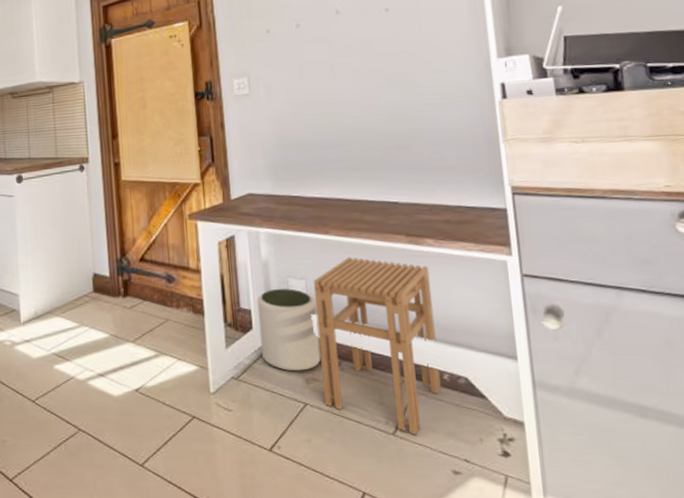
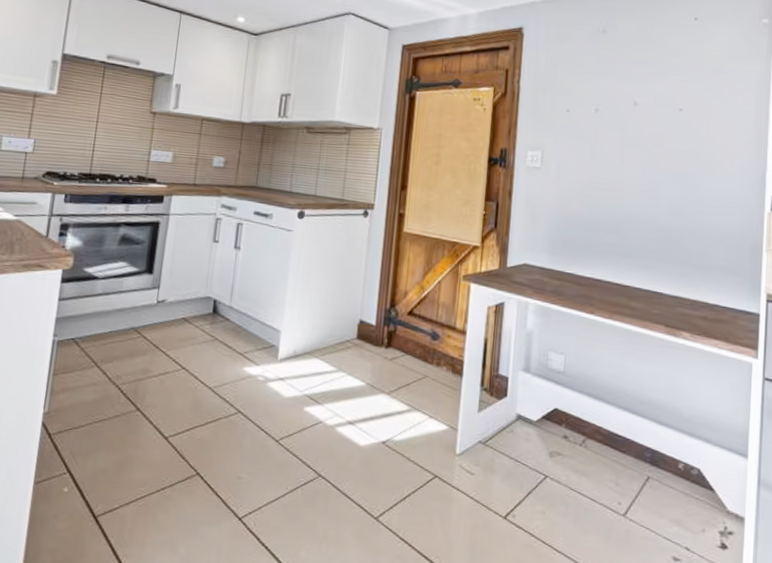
plant pot: present [257,288,321,372] -> none [511,360,572,444]
stool: present [313,257,441,436] -> none [564,339,681,519]

